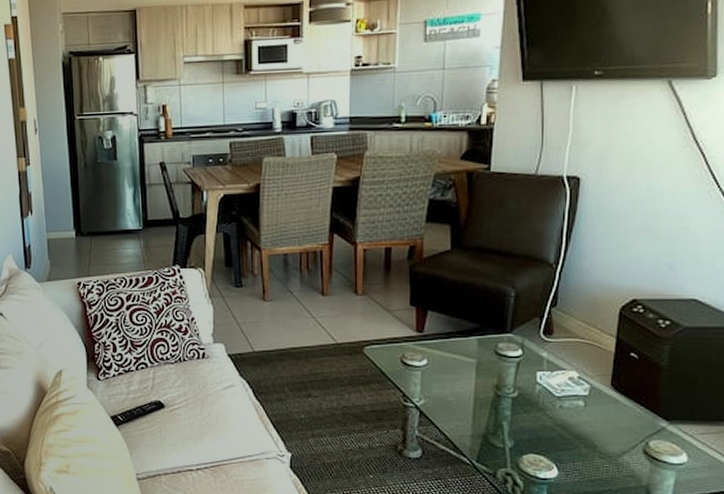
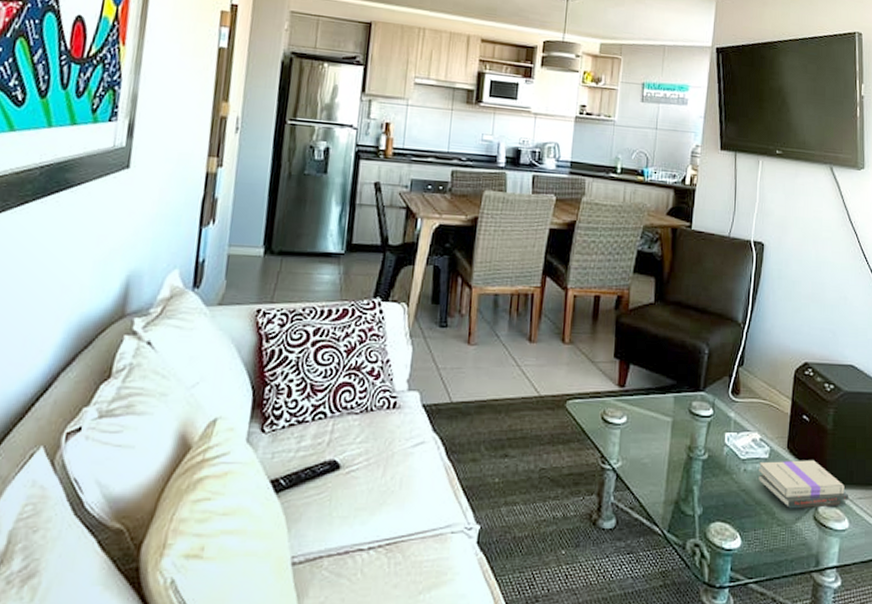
books: none [577,397,687,443] -> present [758,460,848,509]

